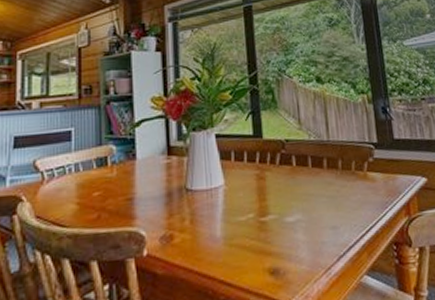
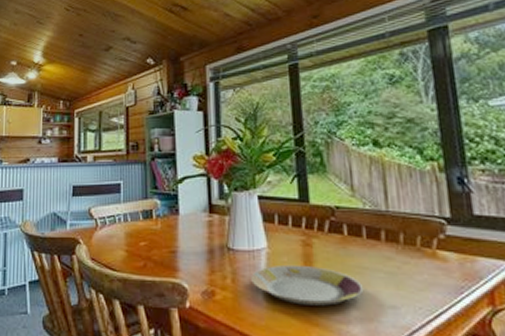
plate: none [209,198,310,237] -> present [251,264,364,306]

